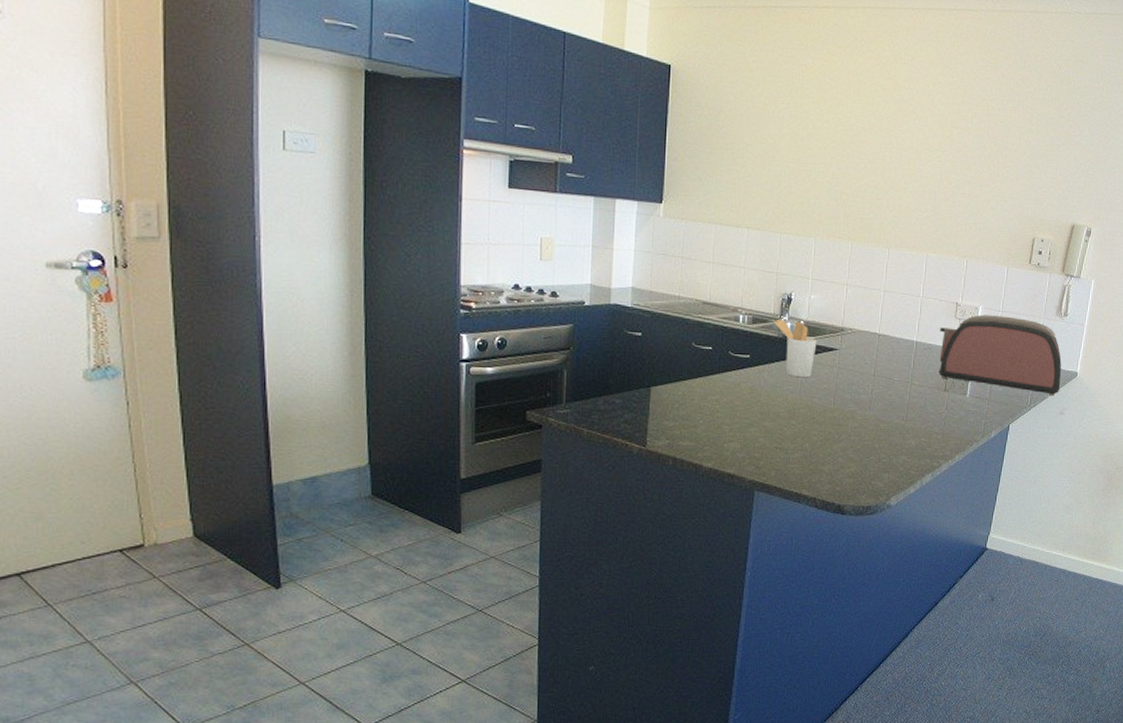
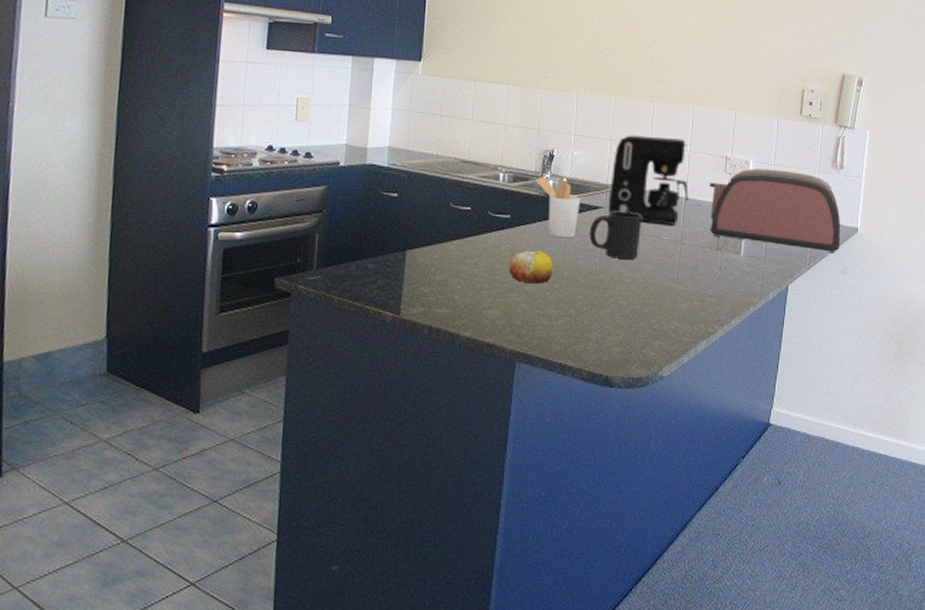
fruit: none [748,388,790,420] -> present [509,250,553,284]
mug: none [824,353,876,398] -> present [589,212,643,259]
coffee maker: none [843,280,920,367] -> present [608,135,689,225]

